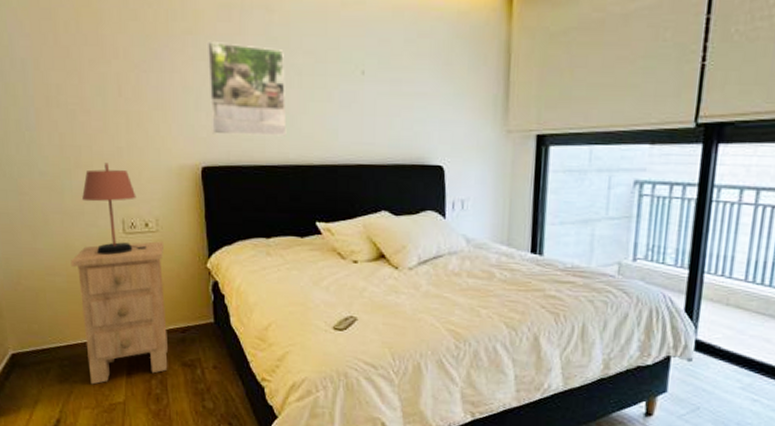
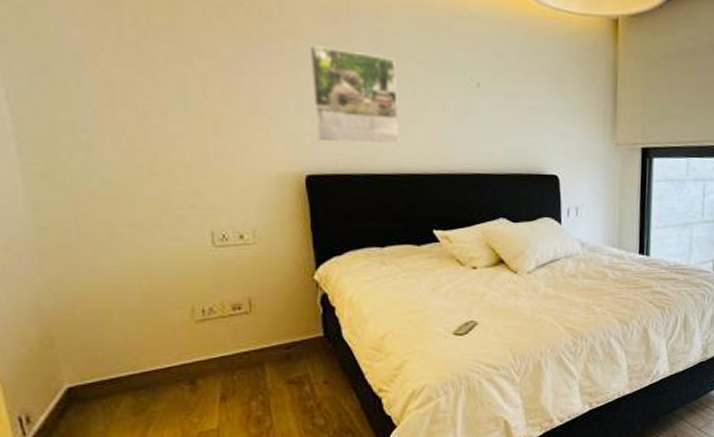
nightstand: present [71,241,168,385] -> none [146,254,271,413]
table lamp: present [82,162,147,256] -> none [159,170,242,271]

